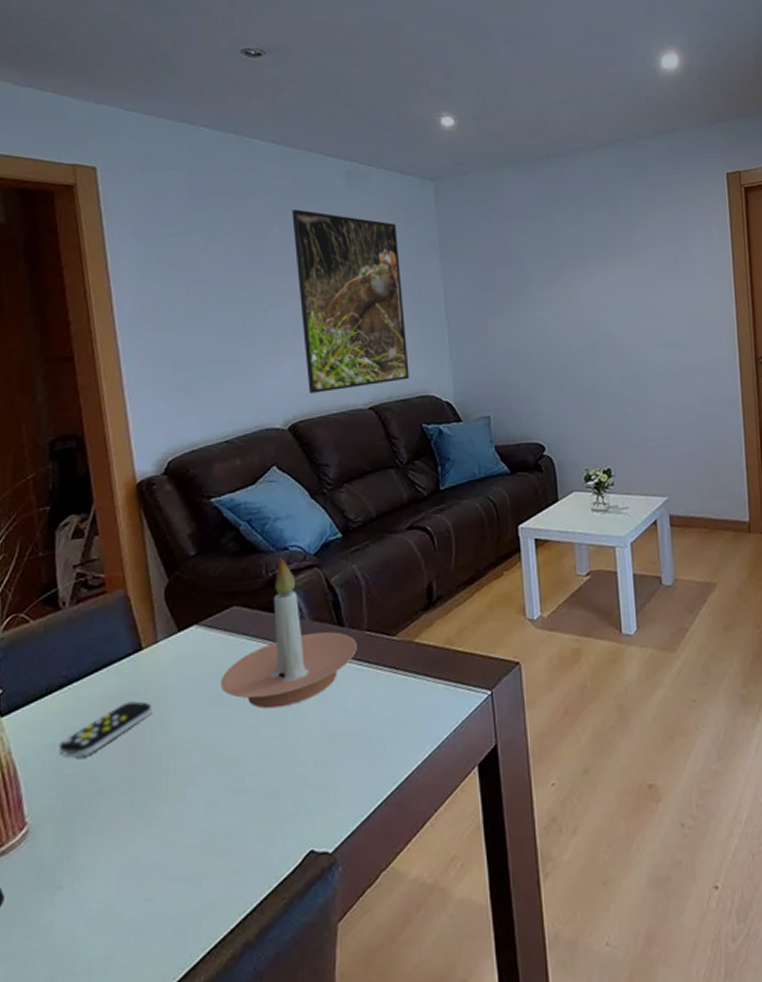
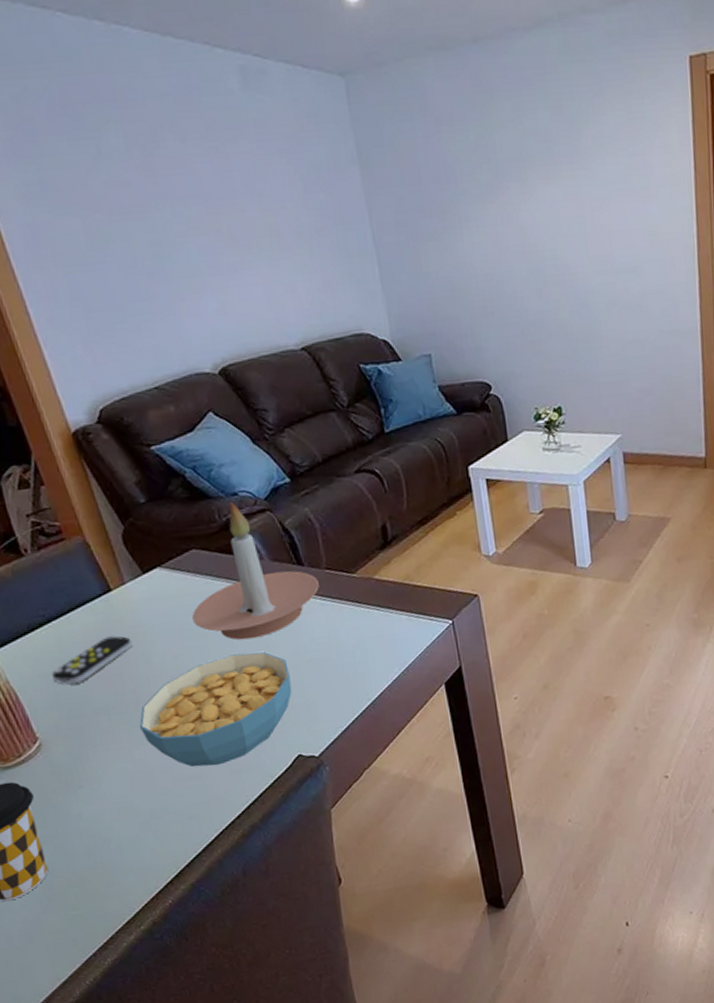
cereal bowl: none [140,723,314,864] -> present [139,652,292,767]
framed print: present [292,209,409,393] -> none [183,117,340,334]

